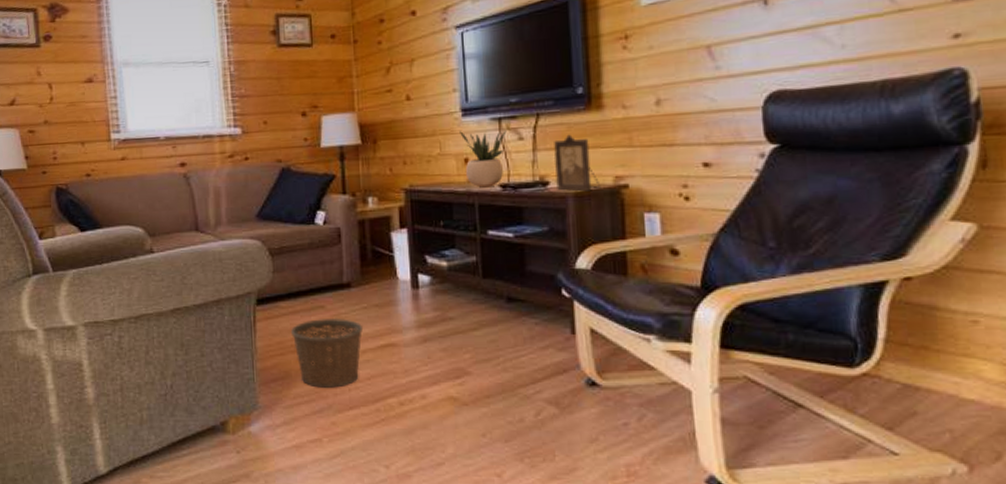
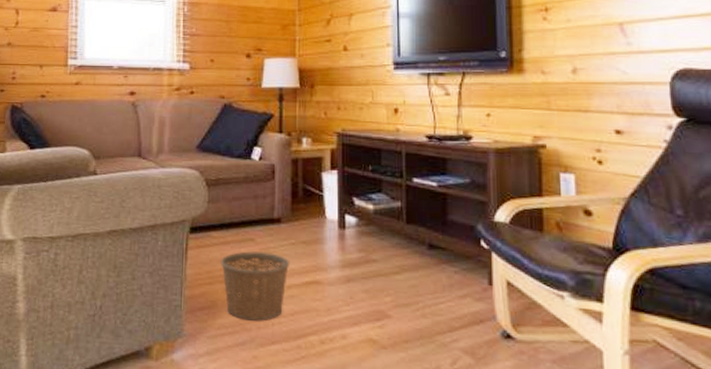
potted plant: present [460,129,507,188] -> none [391,83,435,137]
photo frame: present [554,134,602,192] -> none [478,94,521,148]

